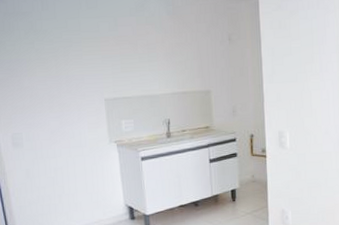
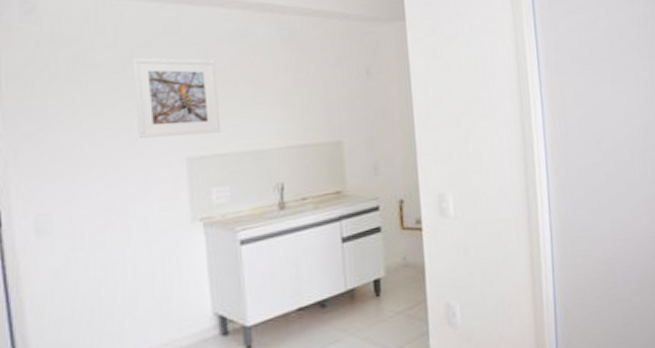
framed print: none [66,26,127,84] -> present [132,57,222,138]

